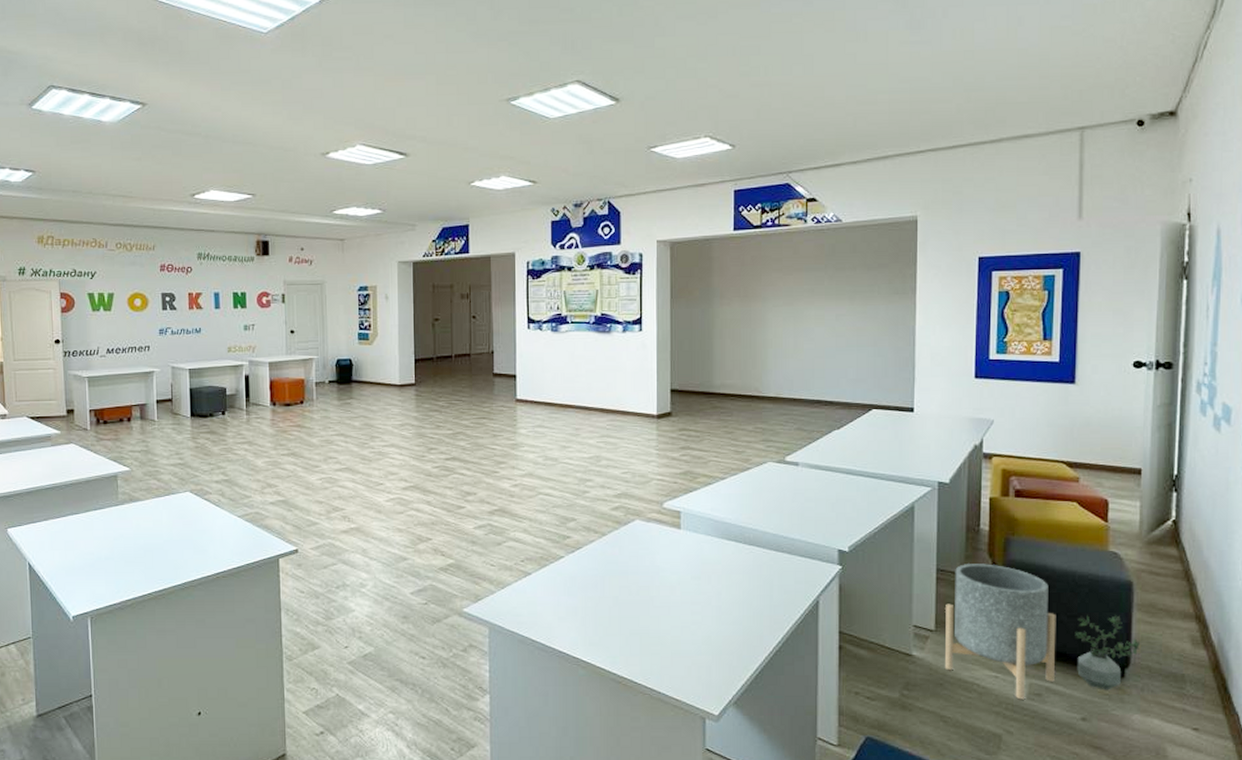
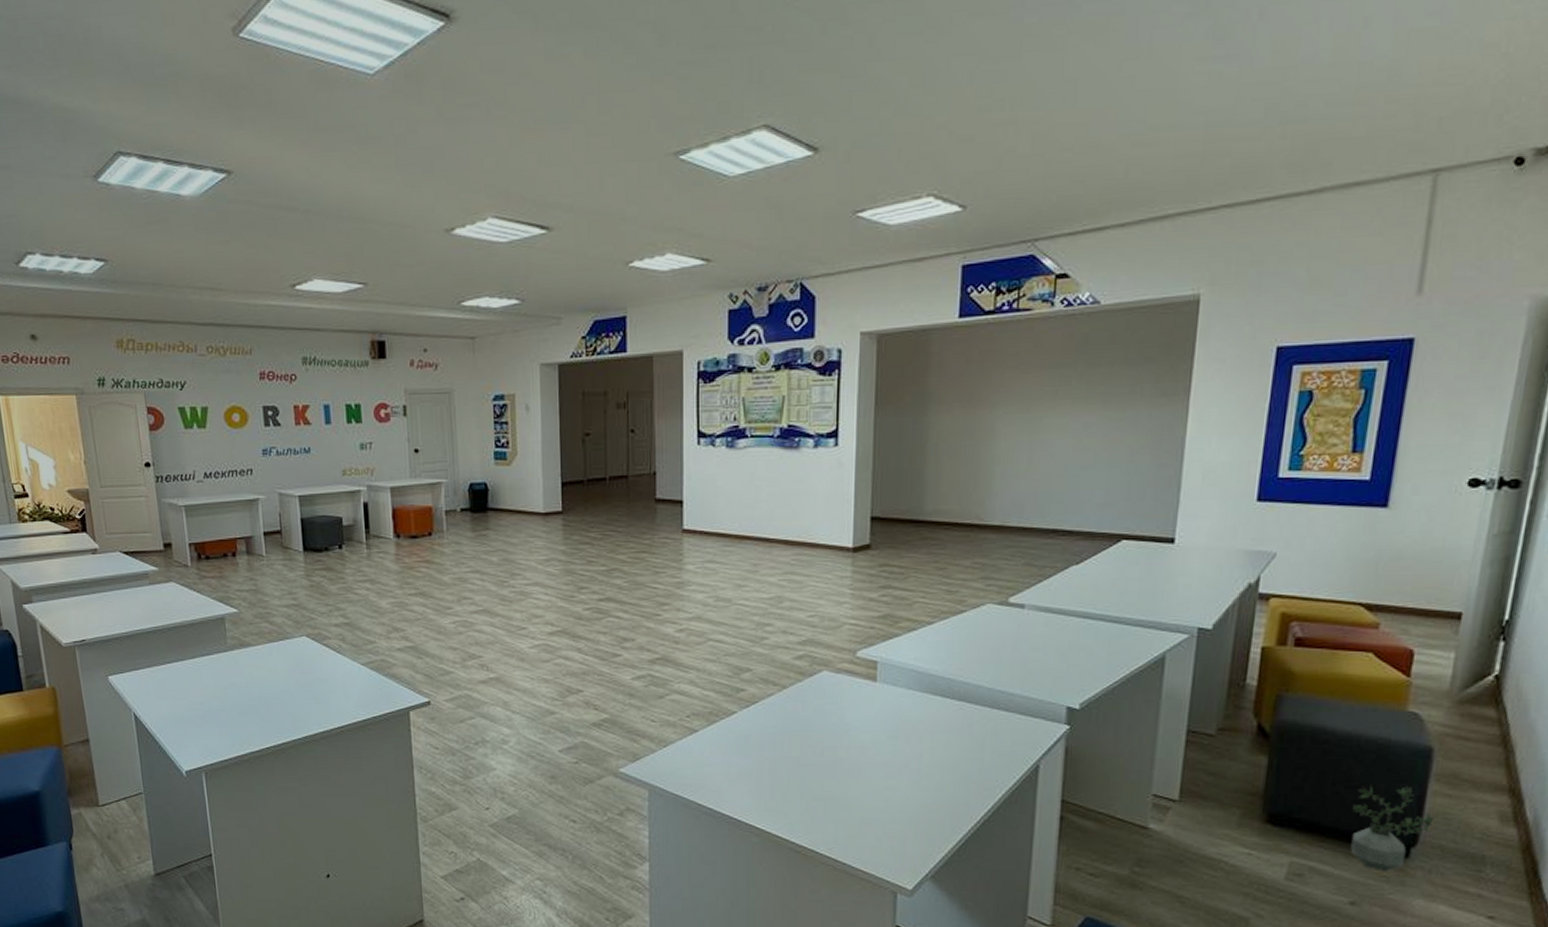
planter: present [944,564,1056,700] -> none [1186,725,1332,880]

